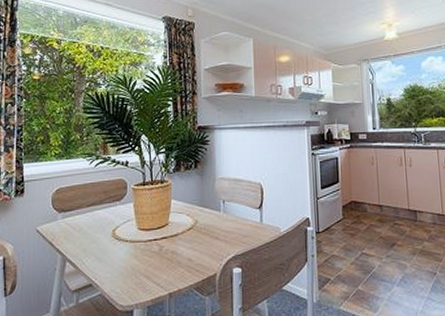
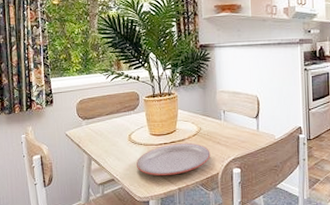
plate: none [119,238,207,279] -> present [135,142,211,175]

